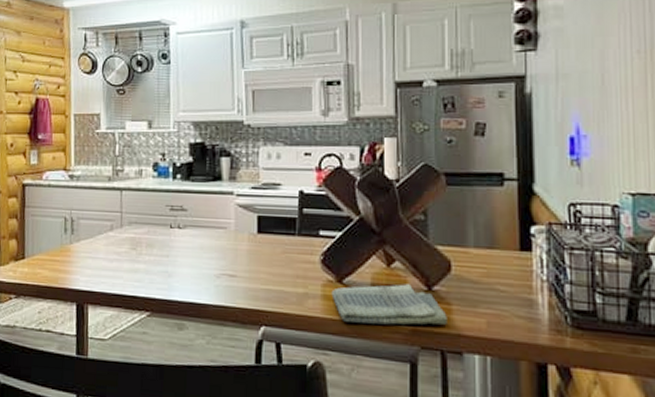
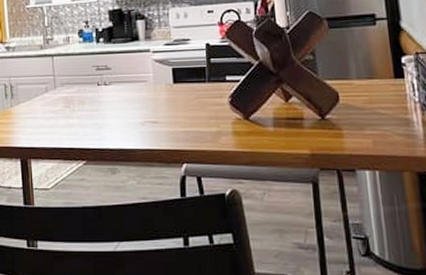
dish towel: present [331,284,447,325] -> none [240,115,340,153]

